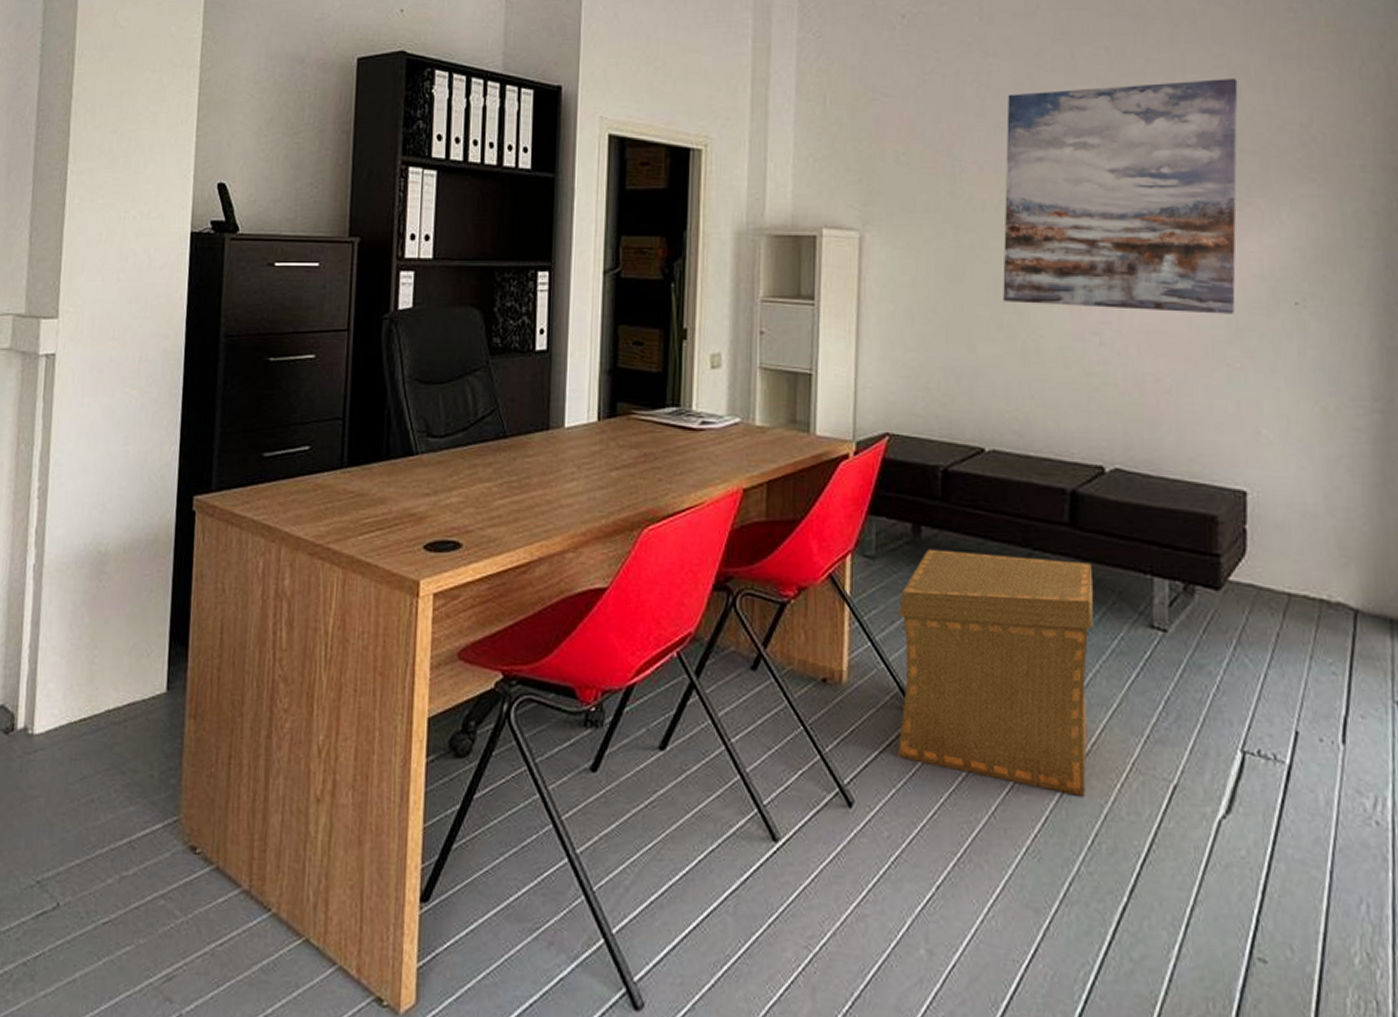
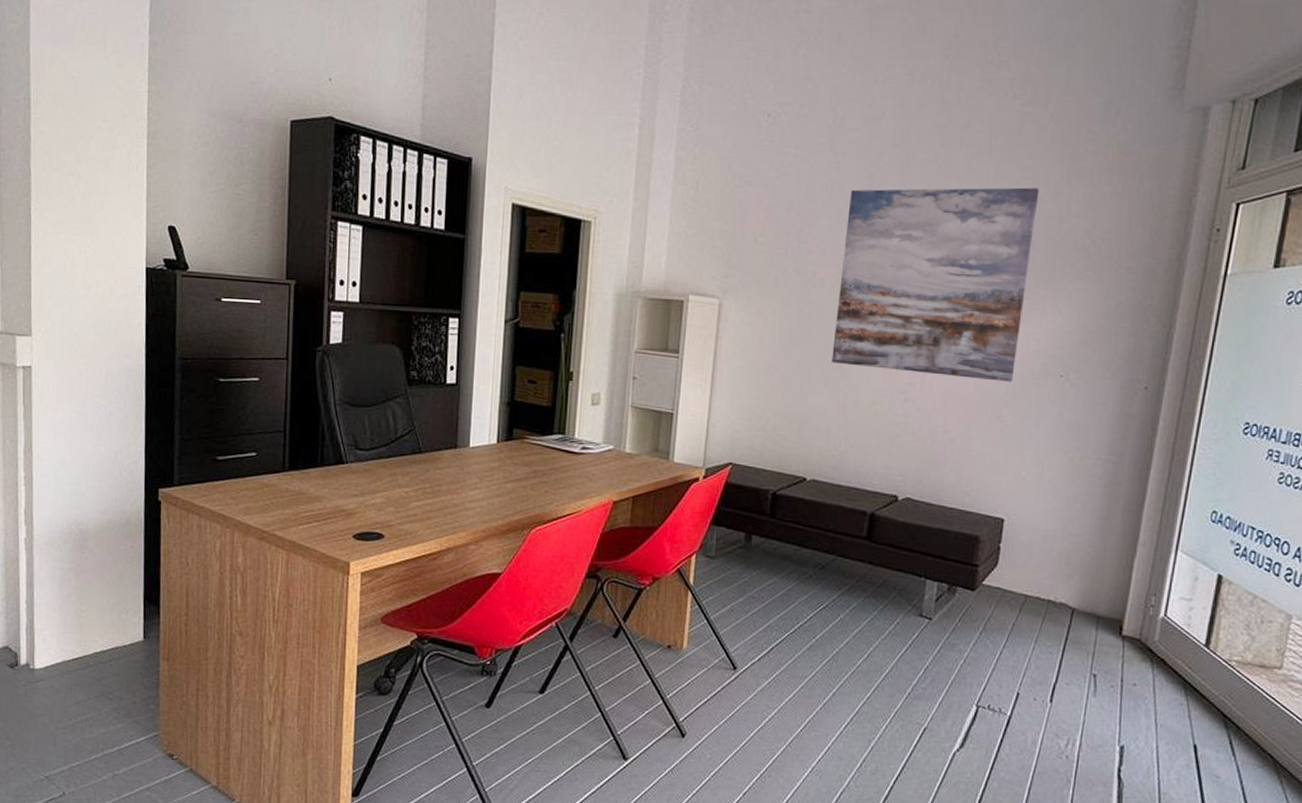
cardboard box: present [897,549,1093,796] -> none [721,552,881,734]

